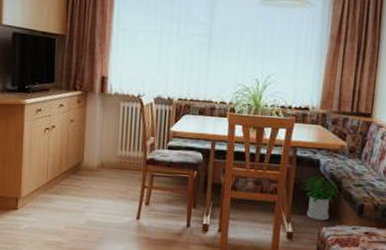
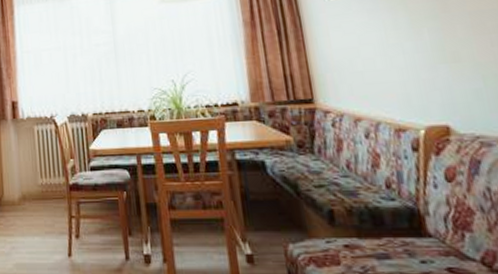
potted plant: present [303,176,338,221] -> none [253,181,297,235]

